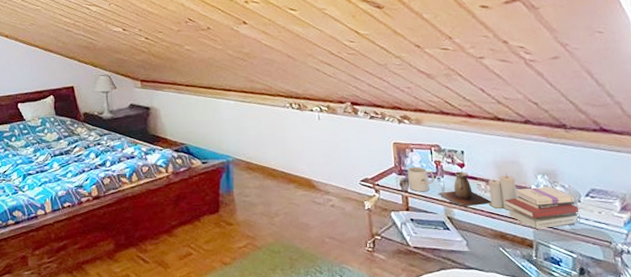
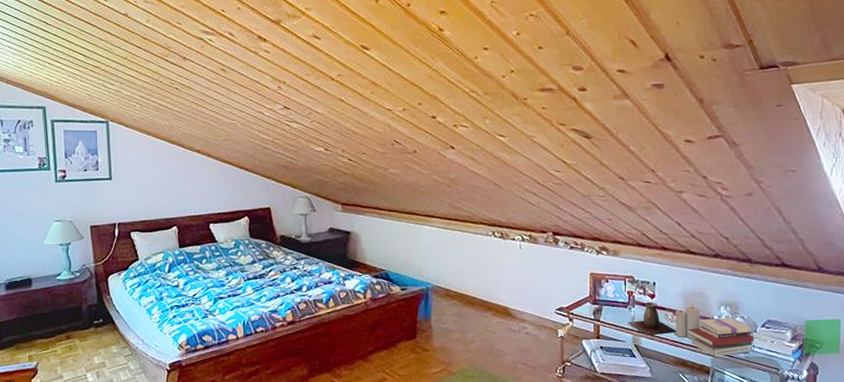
mug: present [407,166,435,192] -> none [601,296,626,321]

